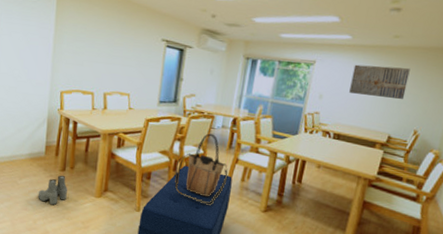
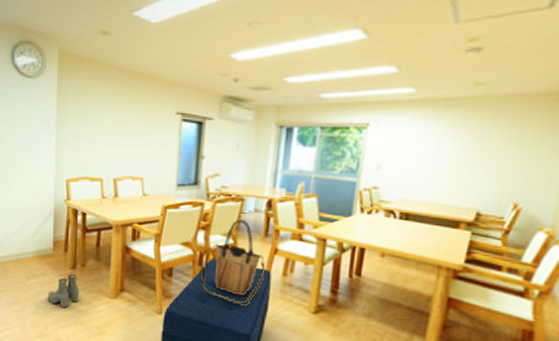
wall art: present [349,64,411,100] -> none [417,122,502,165]

